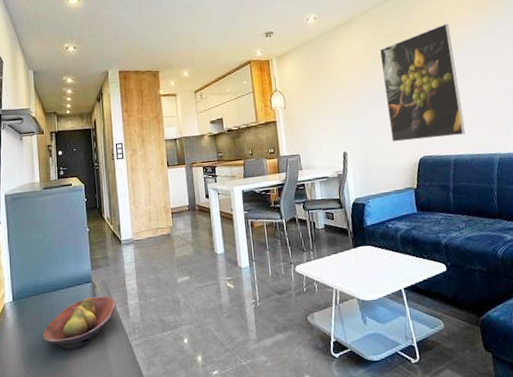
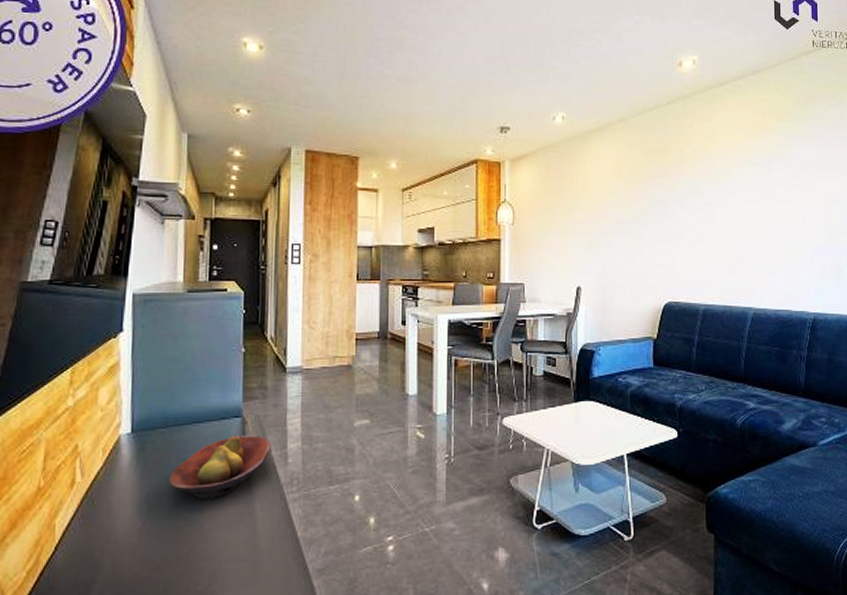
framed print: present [380,24,466,142] -> none [635,147,721,282]

